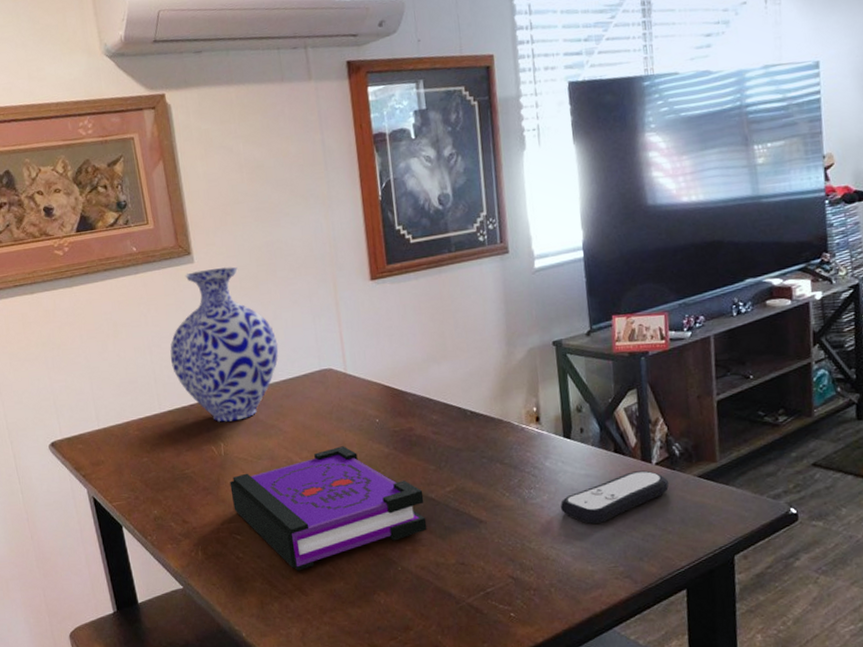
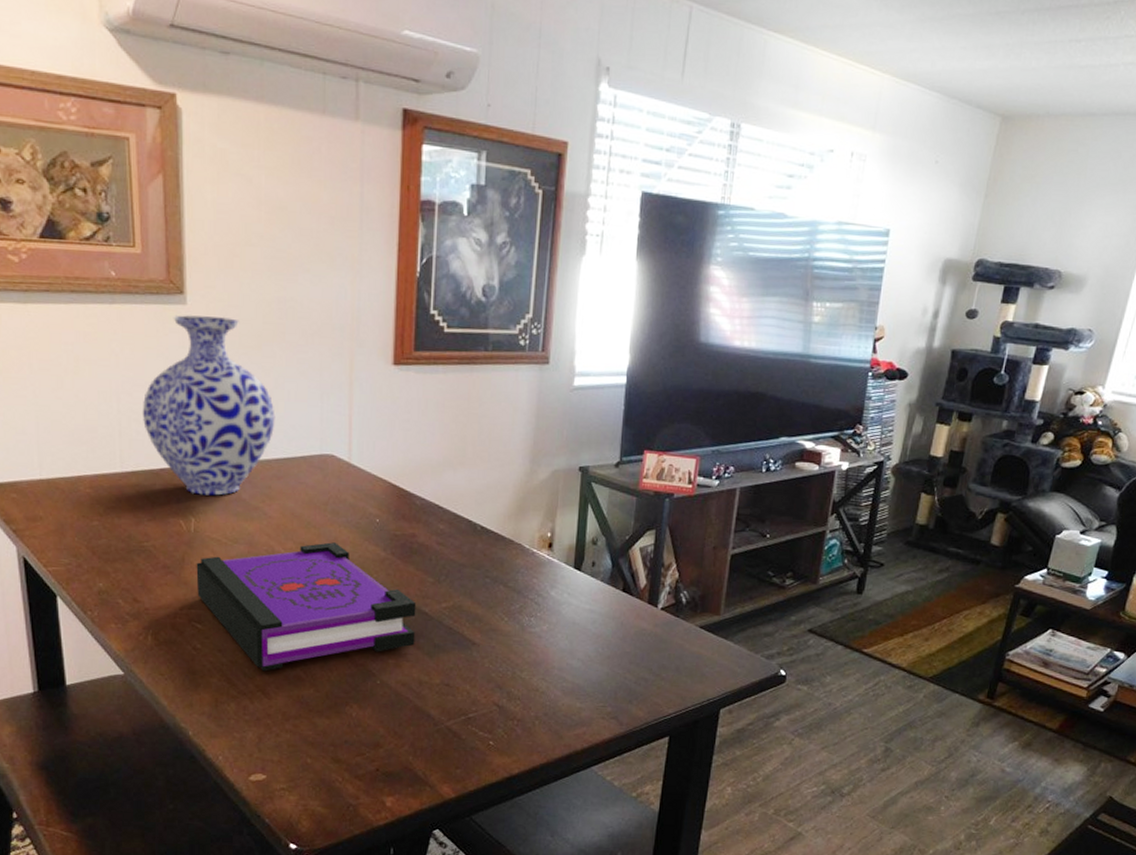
remote control: present [560,470,670,525] -> none [558,613,671,662]

